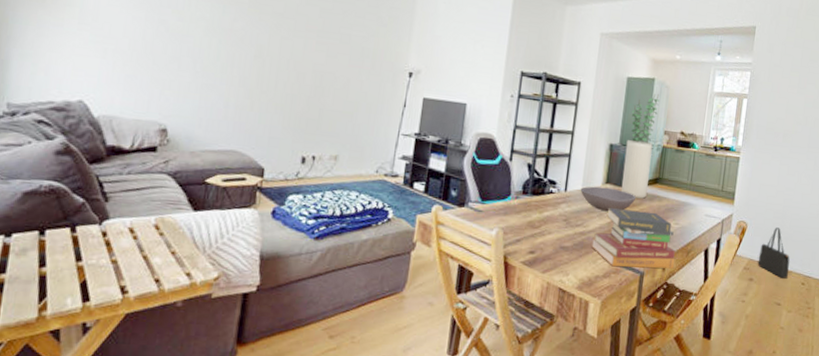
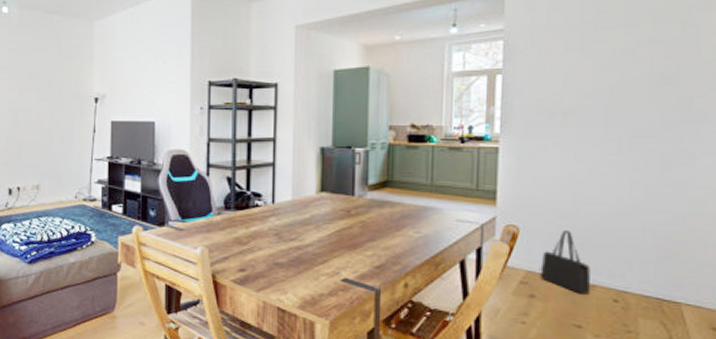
bowl: present [580,186,636,212] -> none [290,196,359,223]
books: present [592,208,675,269] -> none [311,219,420,285]
vase: present [621,94,659,199] -> none [340,85,378,206]

